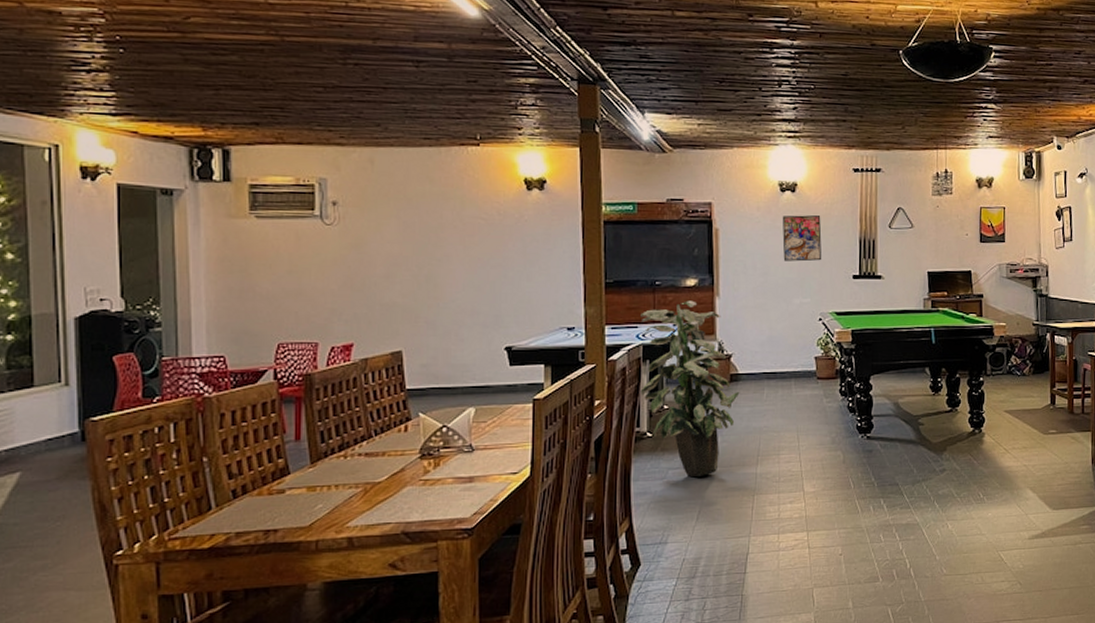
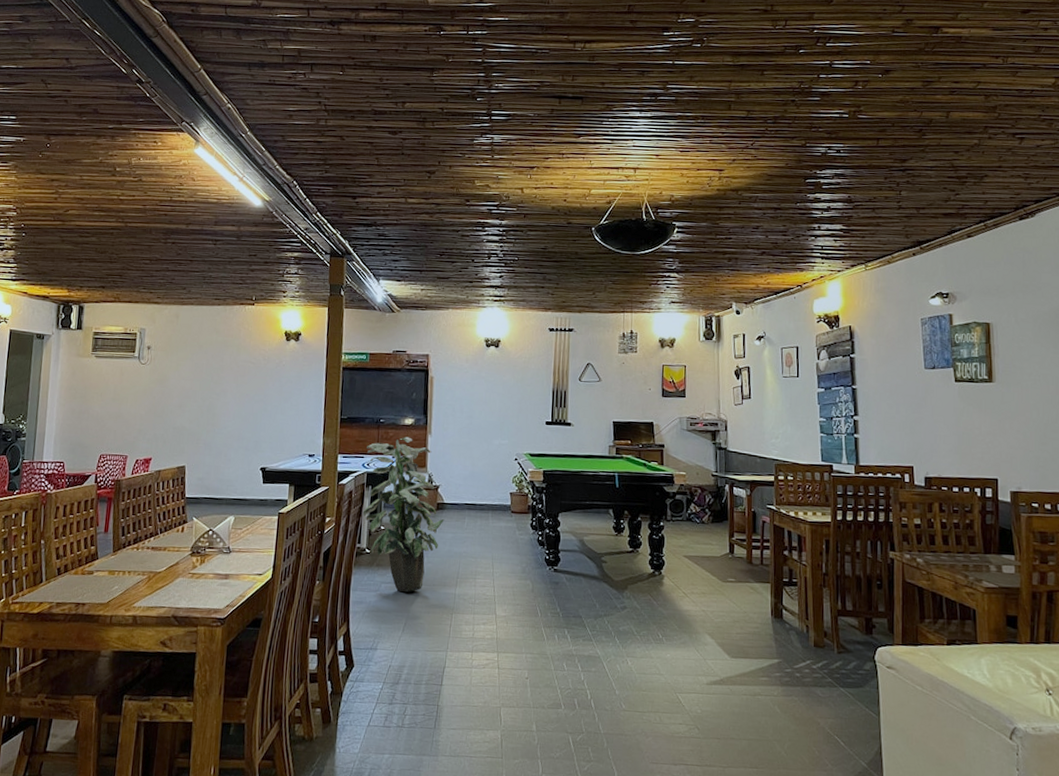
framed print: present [782,215,822,262] -> none [486,367,520,408]

